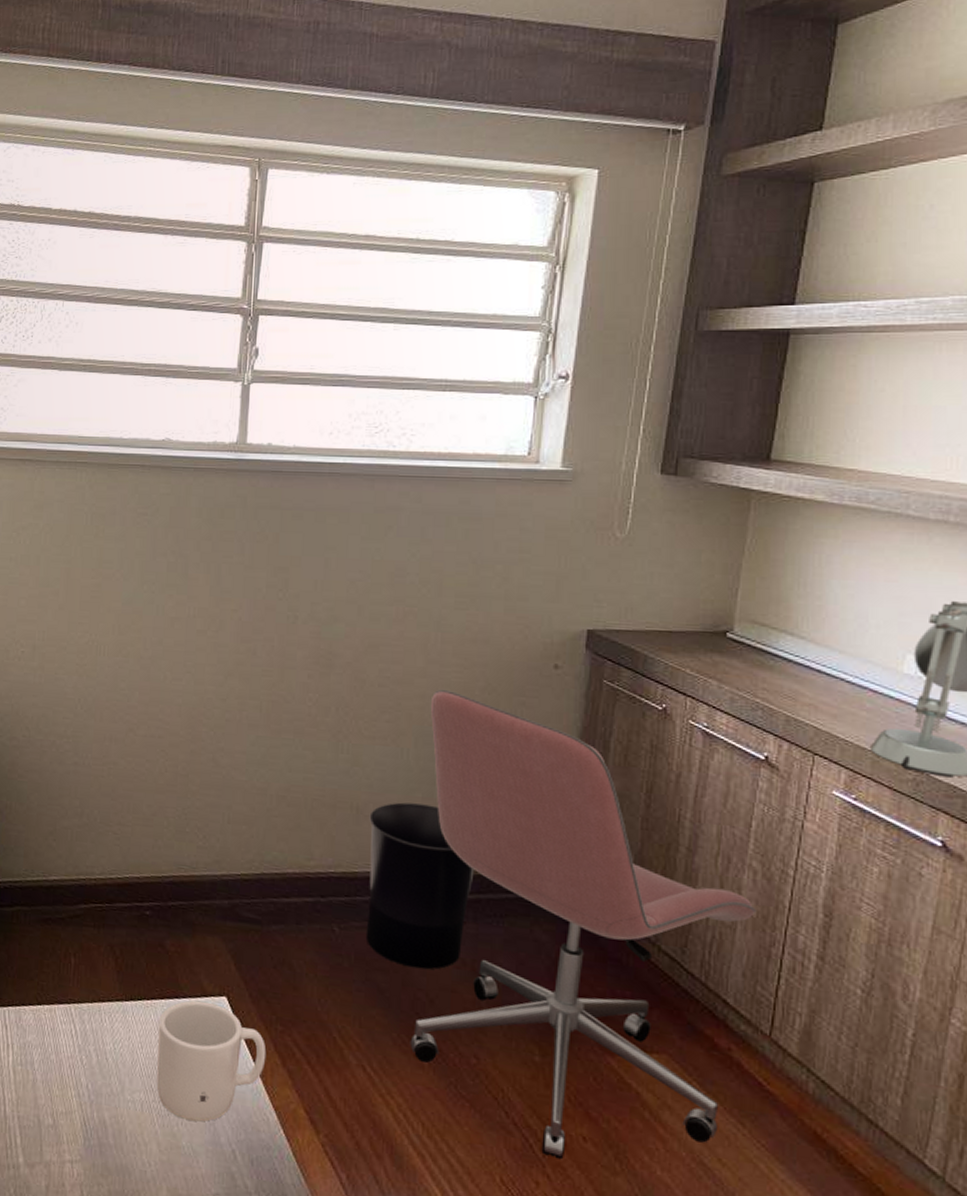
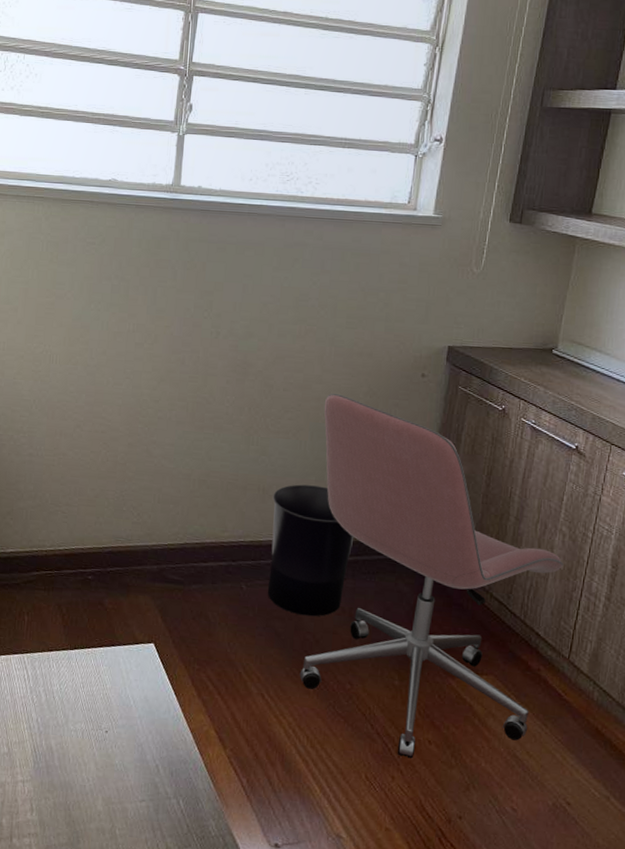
mug: present [156,1000,267,1122] -> none [95,647,186,744]

